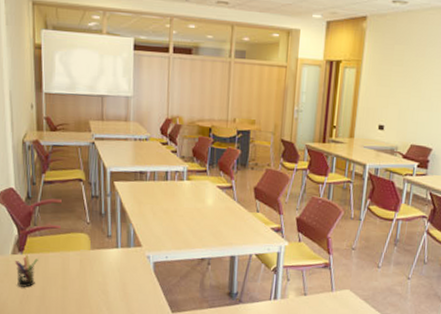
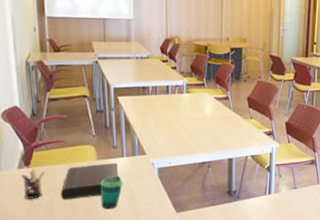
book: none [52,253,112,291] -> present [60,163,119,200]
cup: none [93,267,117,304] -> present [100,176,123,209]

